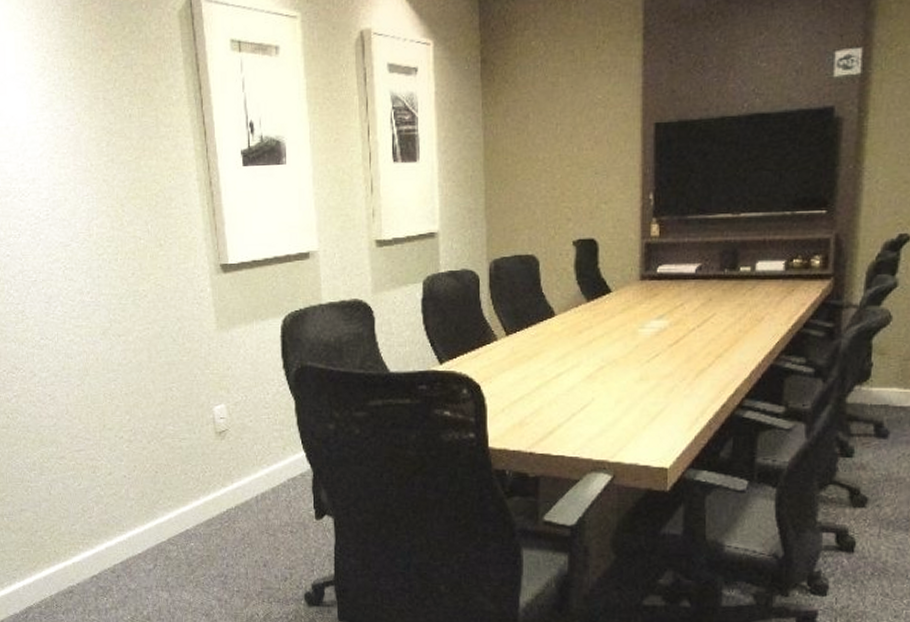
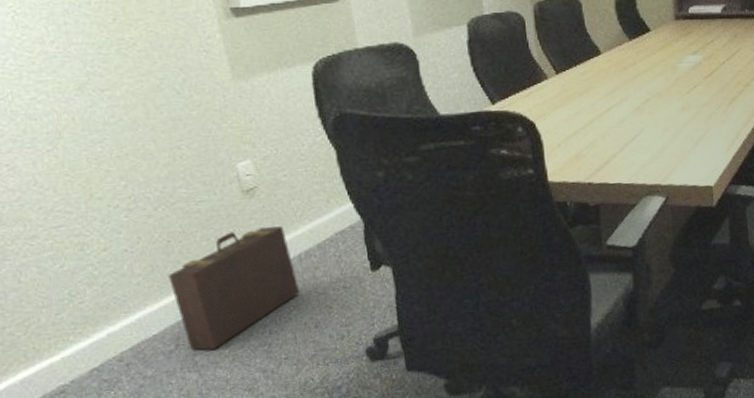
briefcase: none [154,468,255,574] -> present [168,226,301,351]

